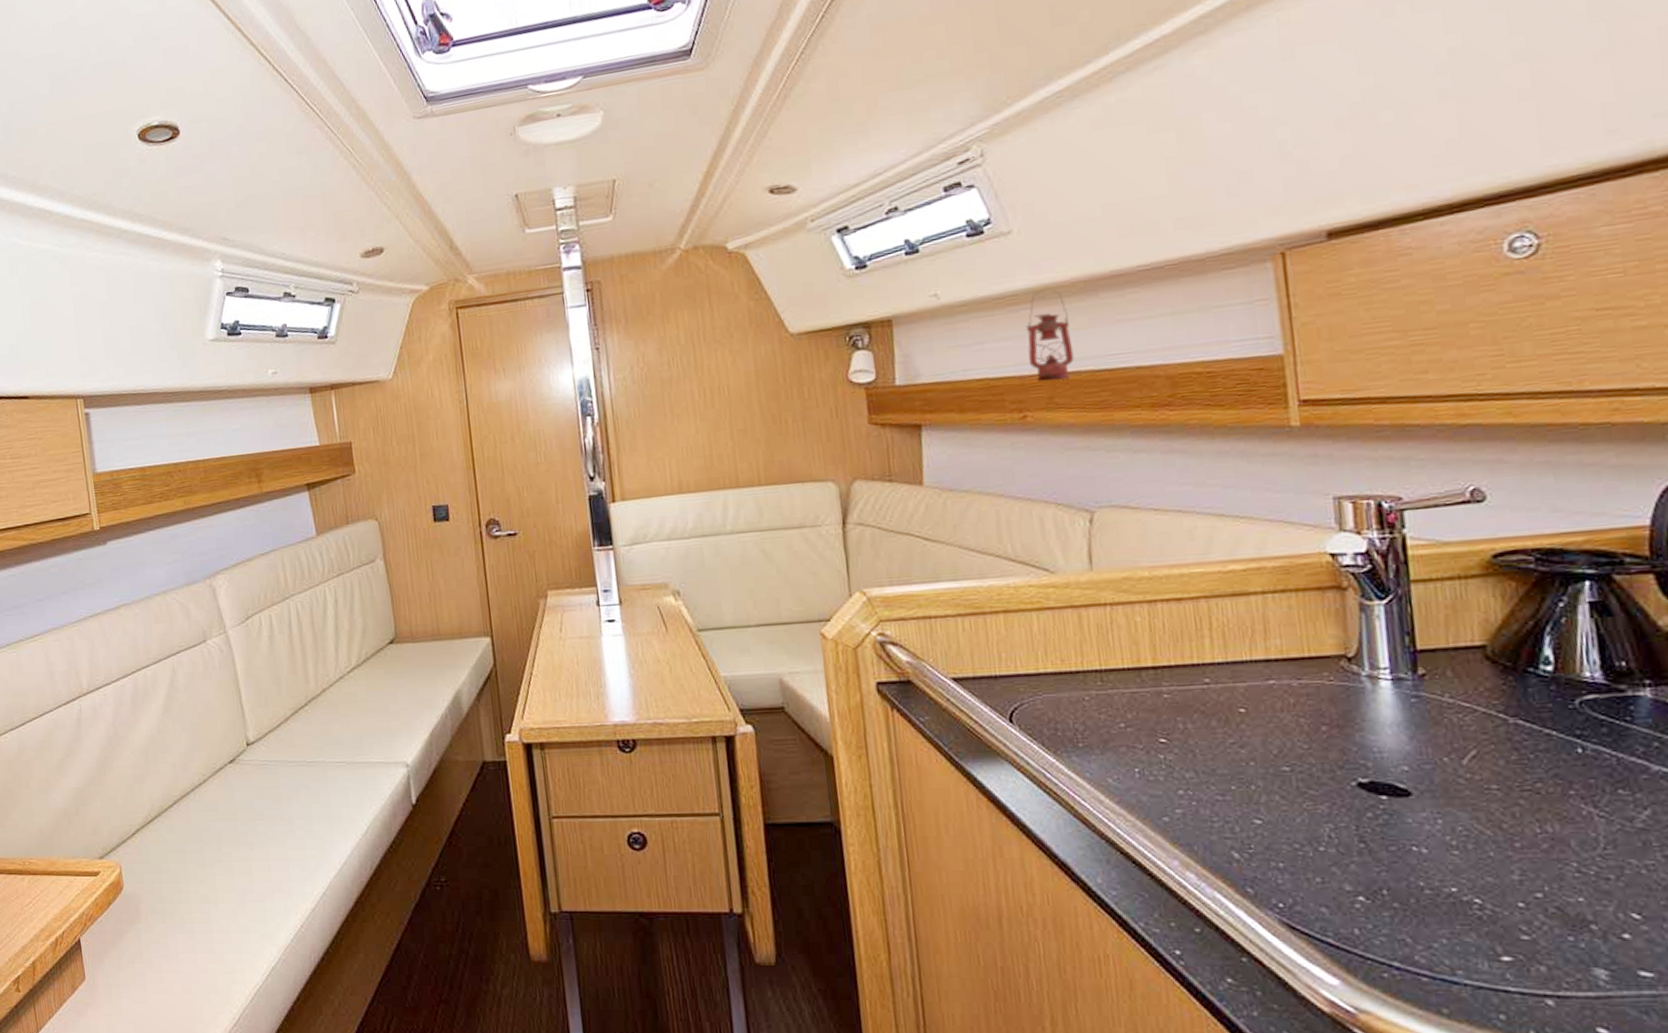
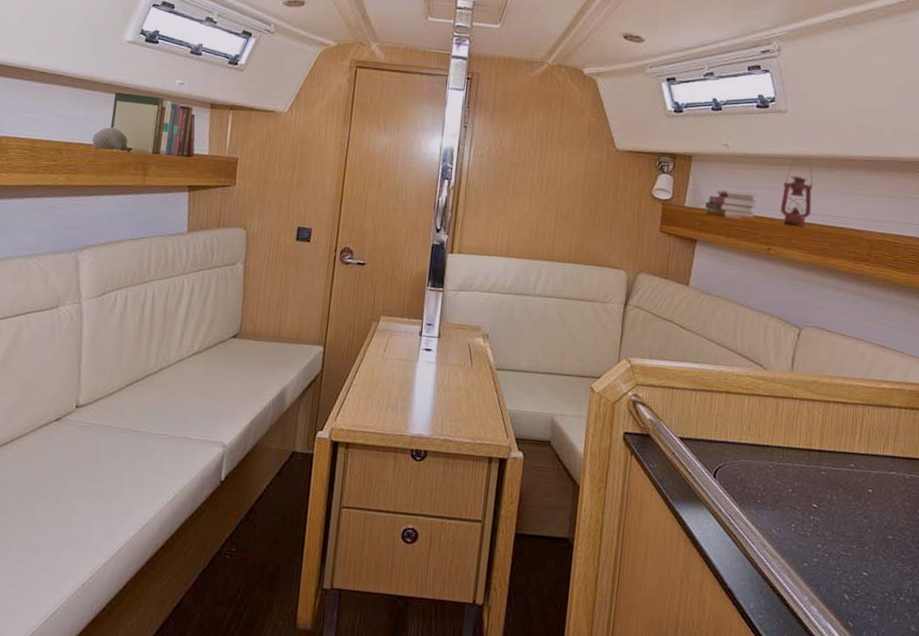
seashell: none [199,437,242,464] -> present [92,127,133,152]
books: none [210,392,306,462] -> present [110,92,196,158]
books: none [923,348,994,392] -> present [705,190,758,219]

